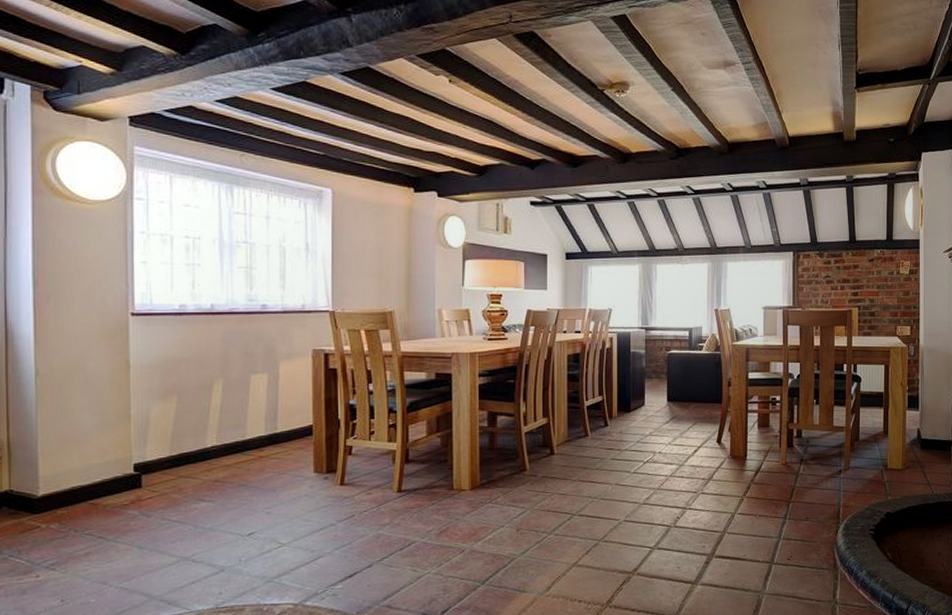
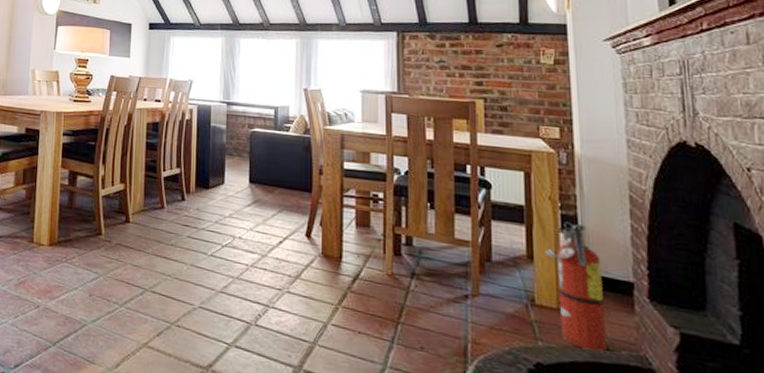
fire extinguisher: none [896,401,933,496] -> present [545,222,608,352]

